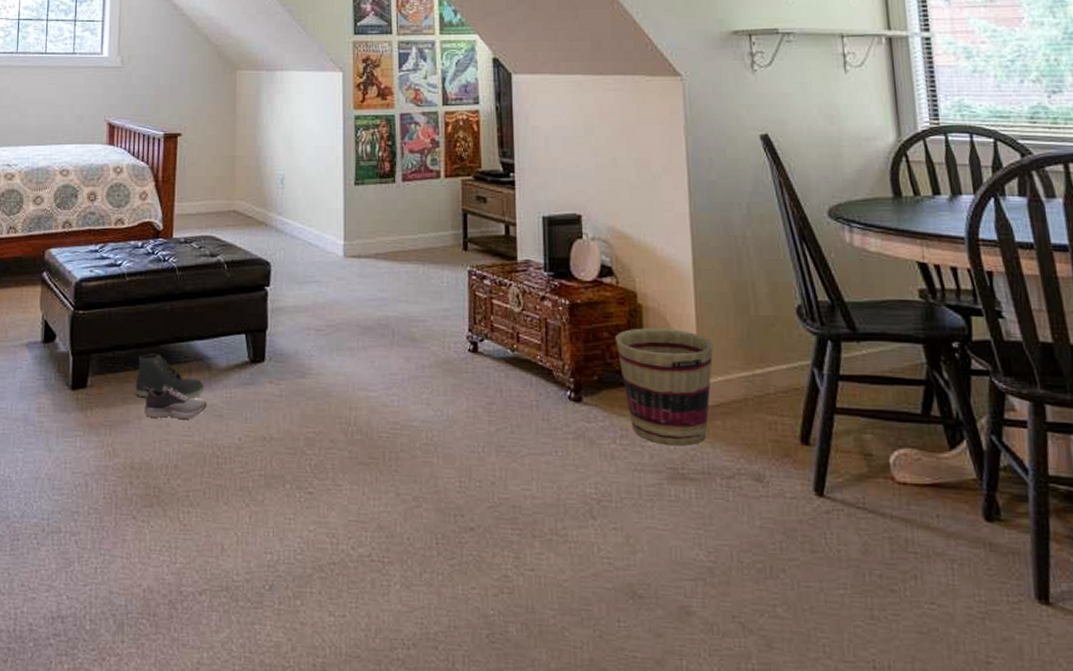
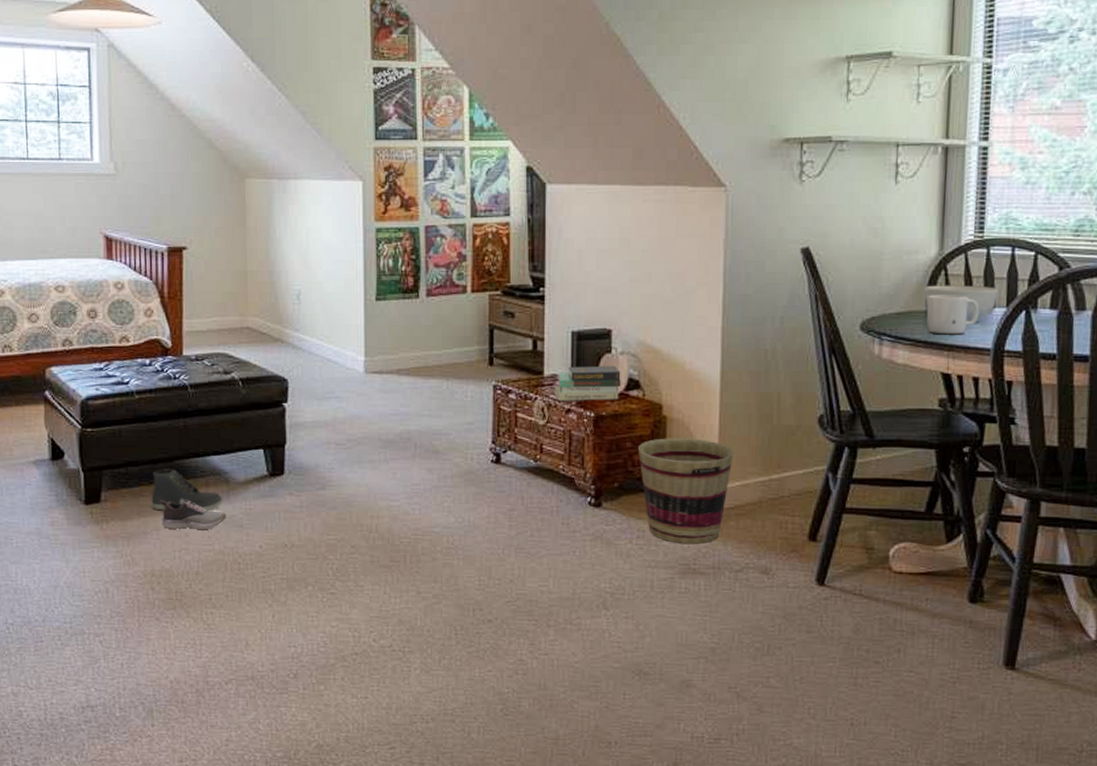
books: none [527,252,594,288] -> present [553,366,621,401]
bowl: none [887,171,963,210] -> present [924,285,998,323]
mug: none [891,181,947,223] -> present [926,295,980,335]

